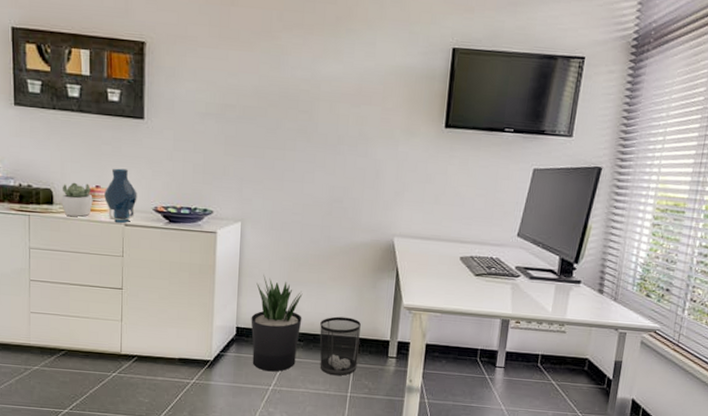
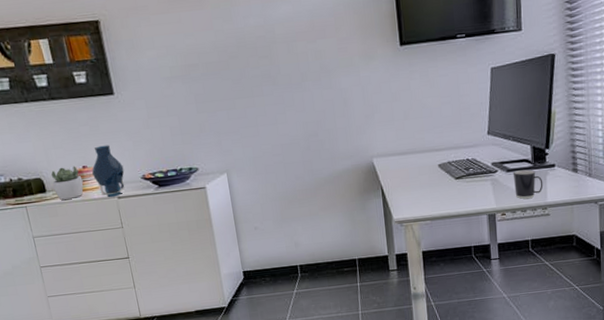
planter: present [251,274,303,372] -> none [253,217,305,307]
waste bin: present [320,316,361,376] -> none [320,241,363,298]
mug: none [534,279,566,312] -> present [512,169,543,199]

